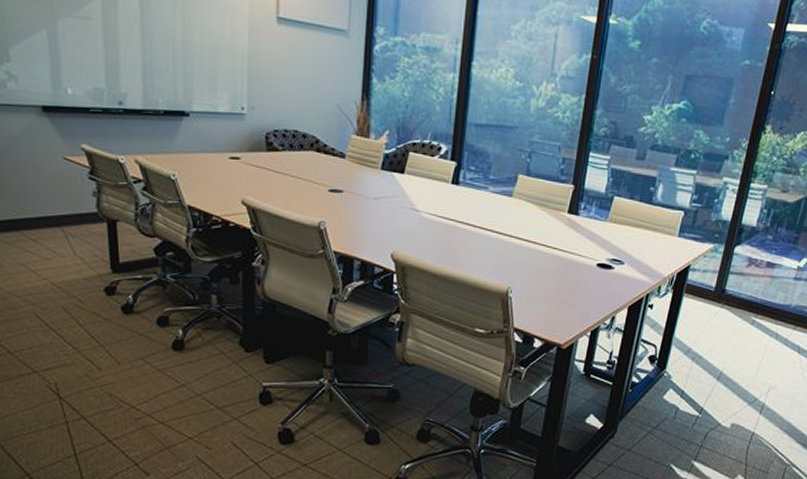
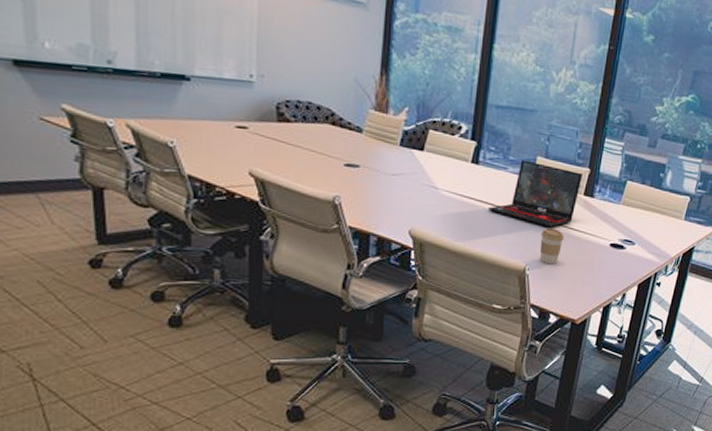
laptop: none [470,179,566,248] -> present [489,160,583,228]
coffee cup: none [522,248,548,286] -> present [540,228,564,264]

